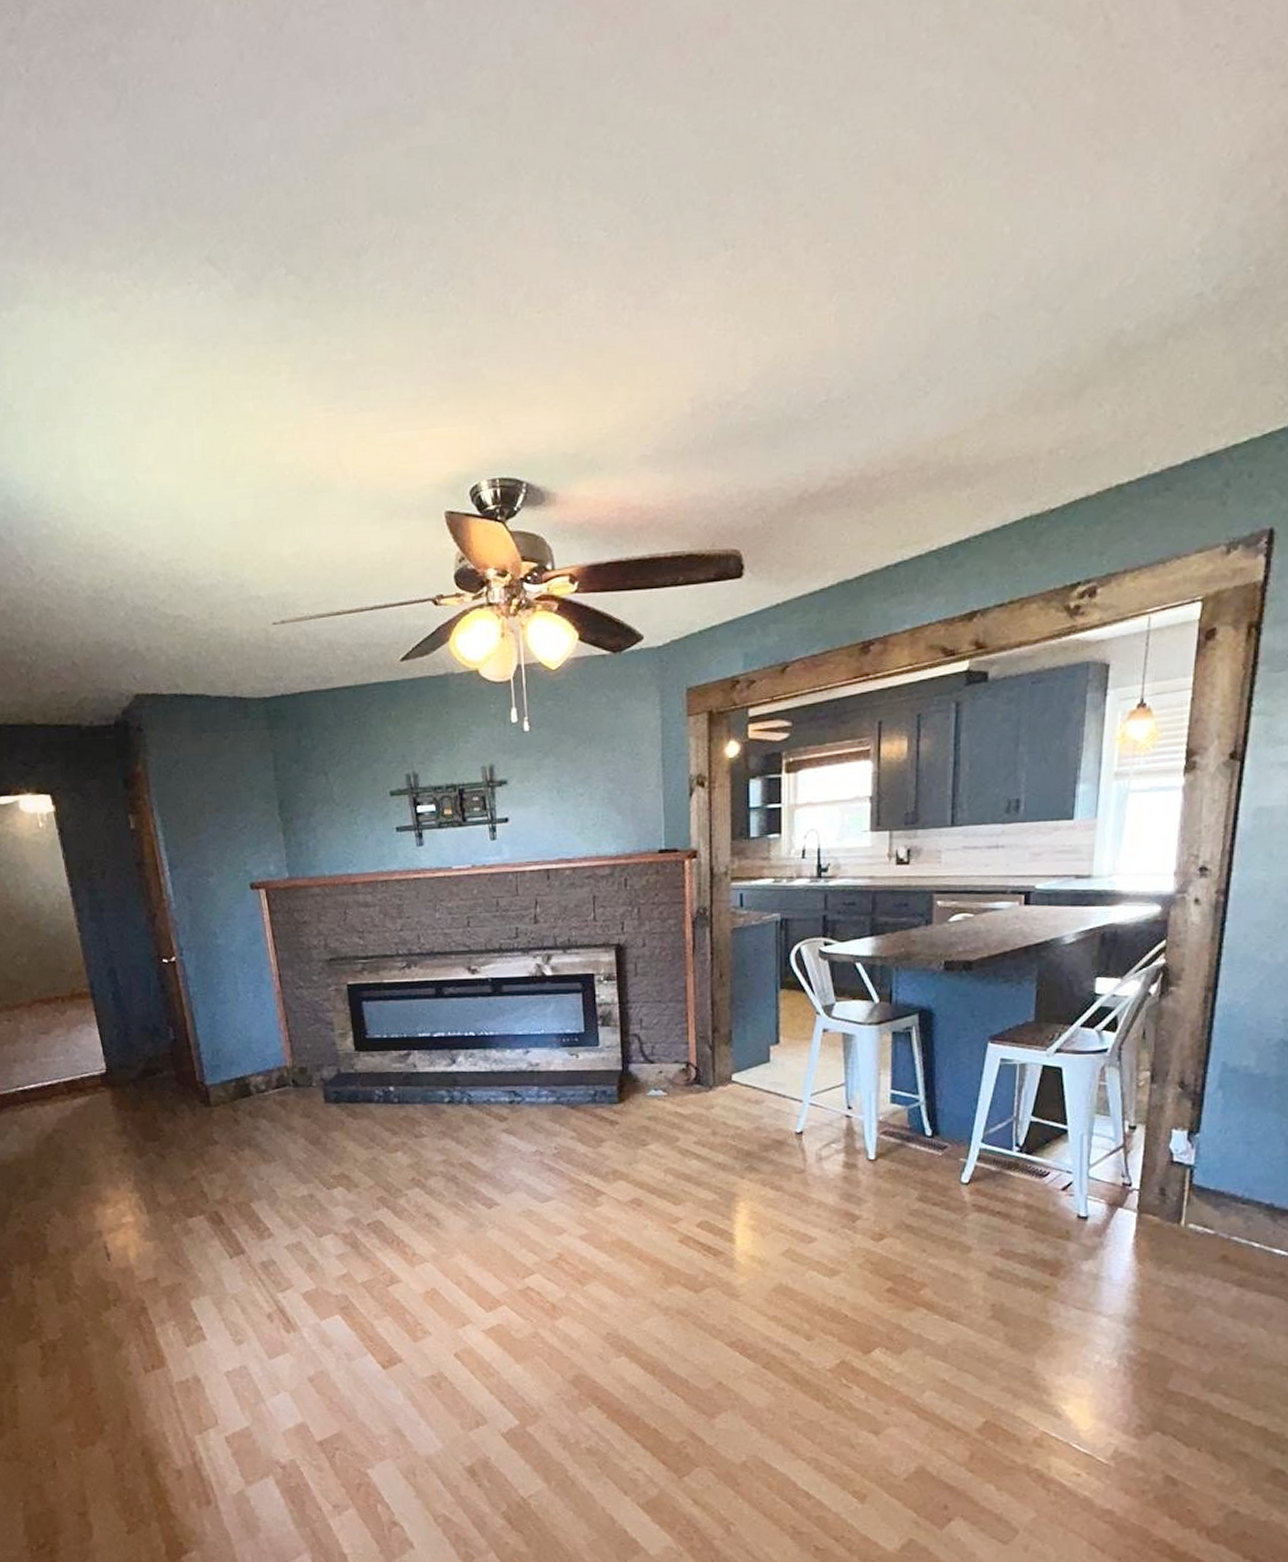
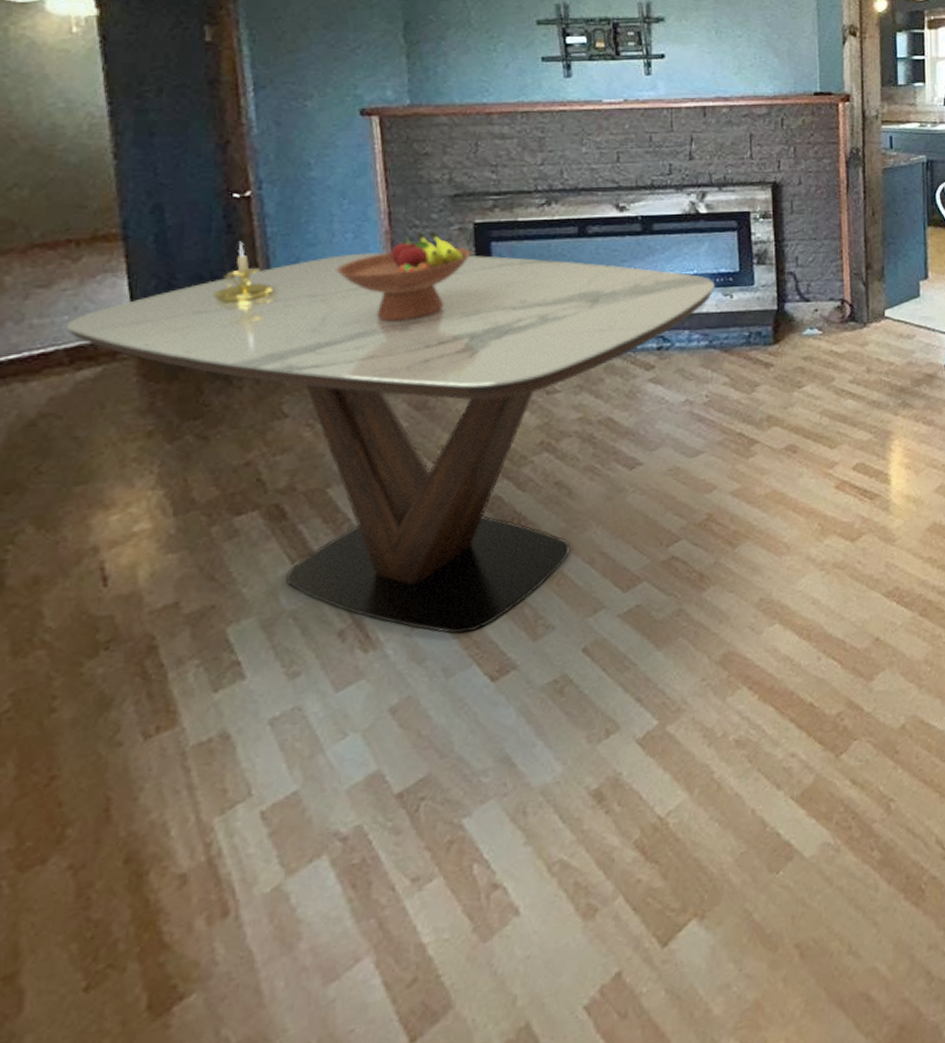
dining table: none [62,1010,561,1328] -> present [66,252,715,634]
candle holder: none [157,999,200,1050] -> present [214,241,276,303]
fruit bowl: none [243,991,346,1069] -> present [336,231,471,322]

